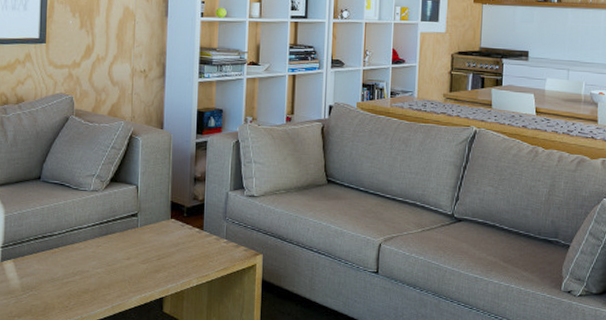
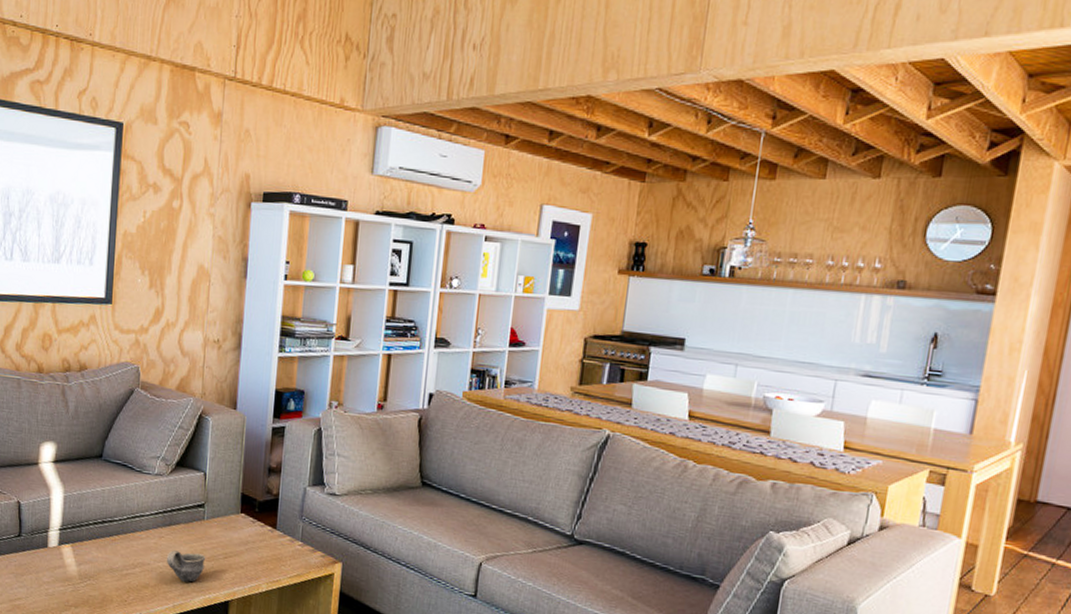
cup: none [104,257,141,284] -> present [166,550,206,583]

